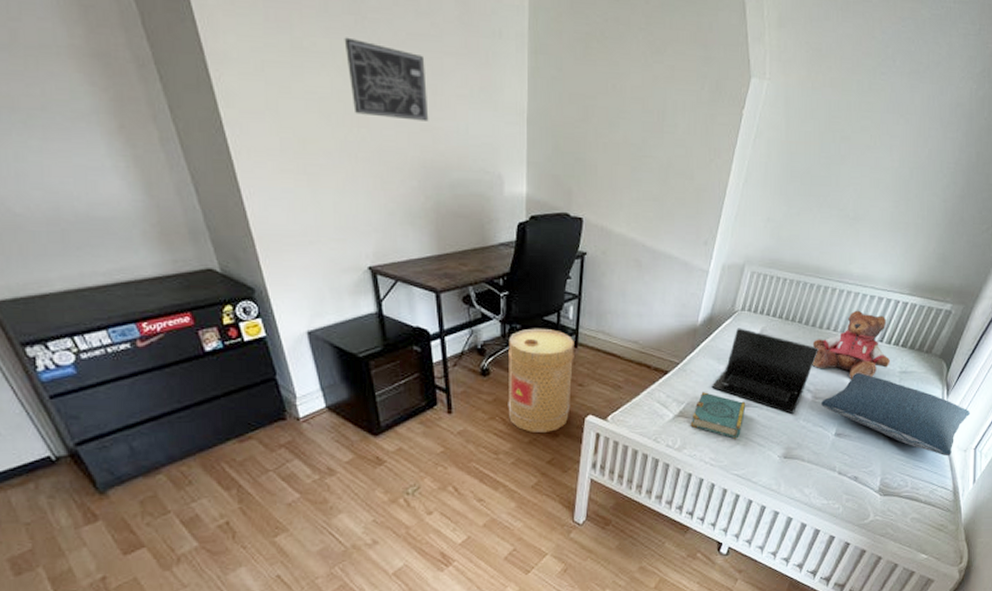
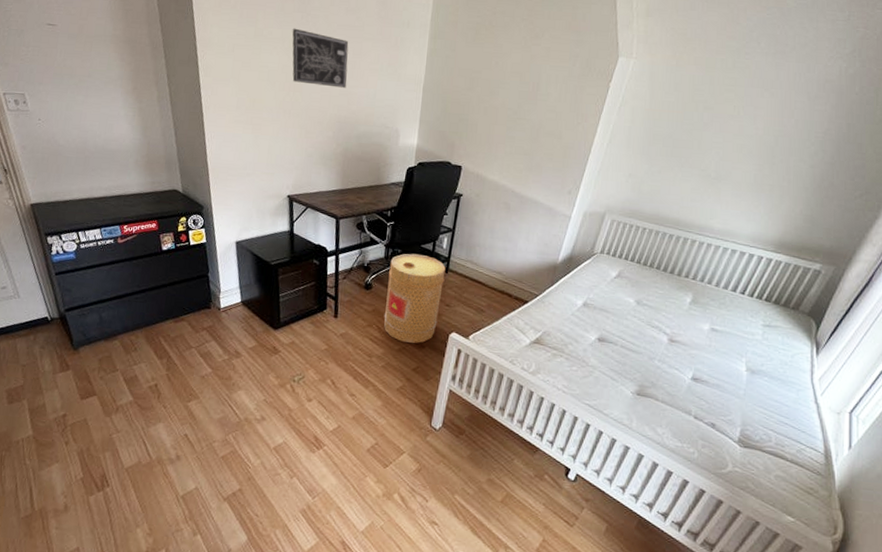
book: present [690,392,746,440] -> none [545,323,601,372]
laptop: present [711,328,818,414] -> none [568,268,676,353]
teddy bear: present [812,310,891,380] -> none [669,262,753,328]
pillow: present [821,372,971,457] -> none [678,320,845,417]

